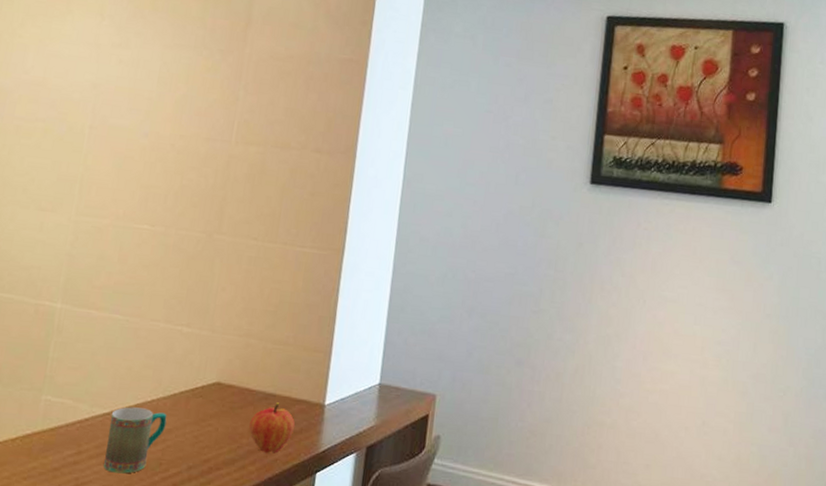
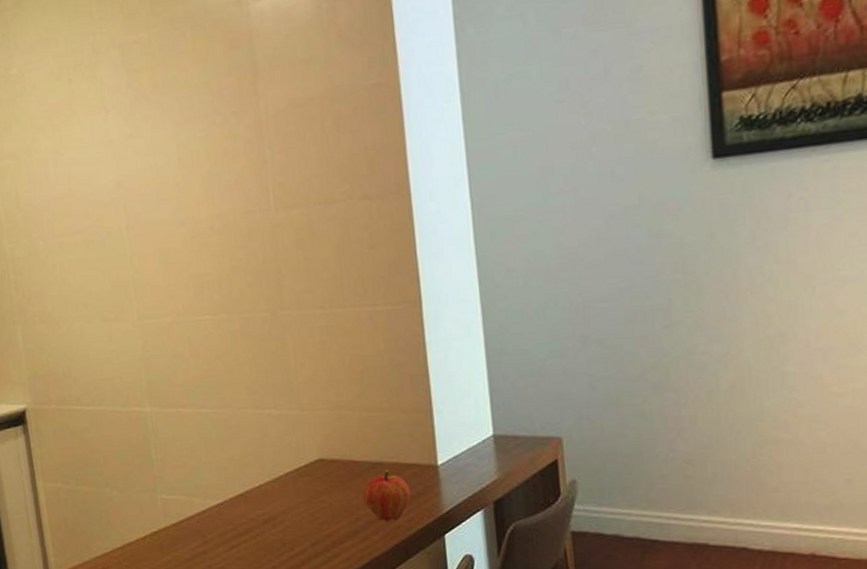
mug: present [104,407,167,474] -> none [225,494,280,557]

